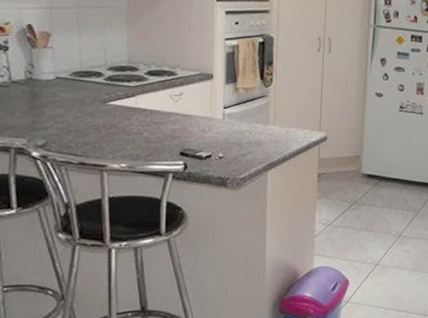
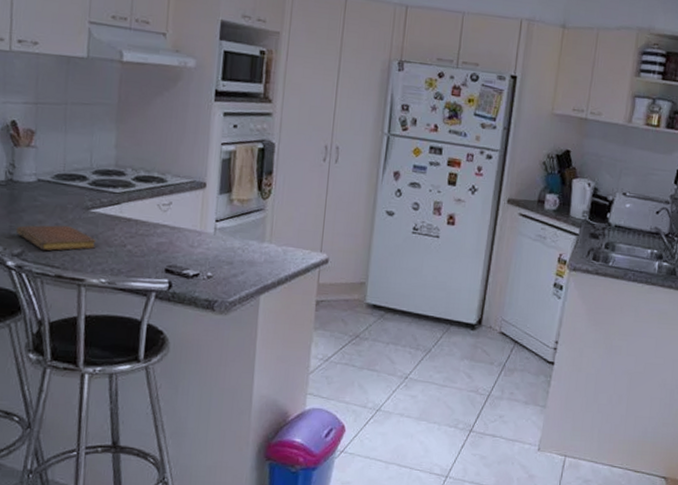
notebook: none [38,117,115,142] -> present [15,225,97,251]

